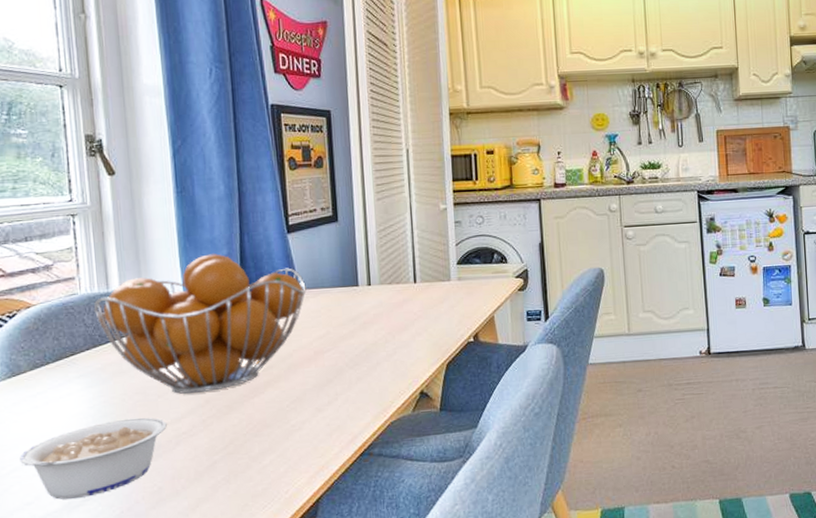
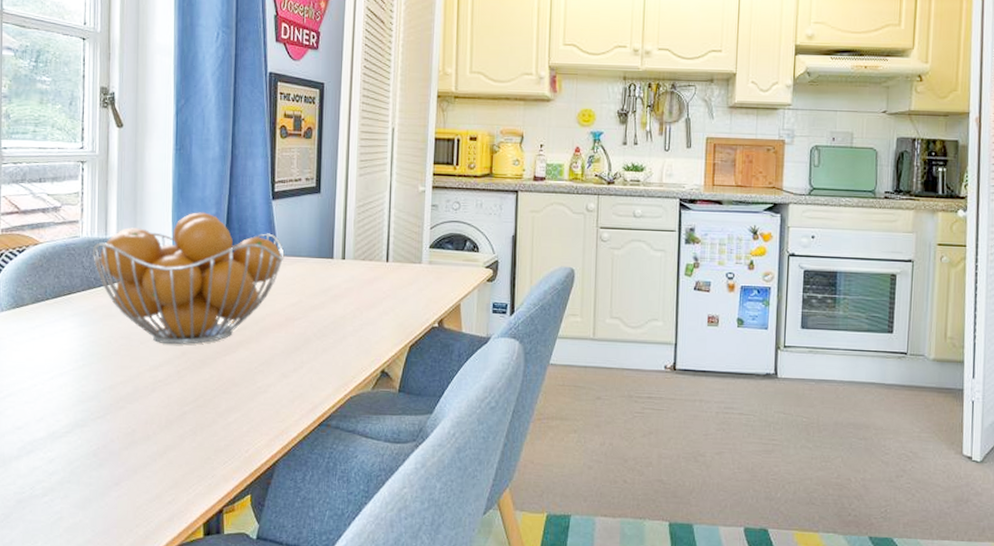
legume: present [20,417,167,500] -> none [15,360,145,430]

